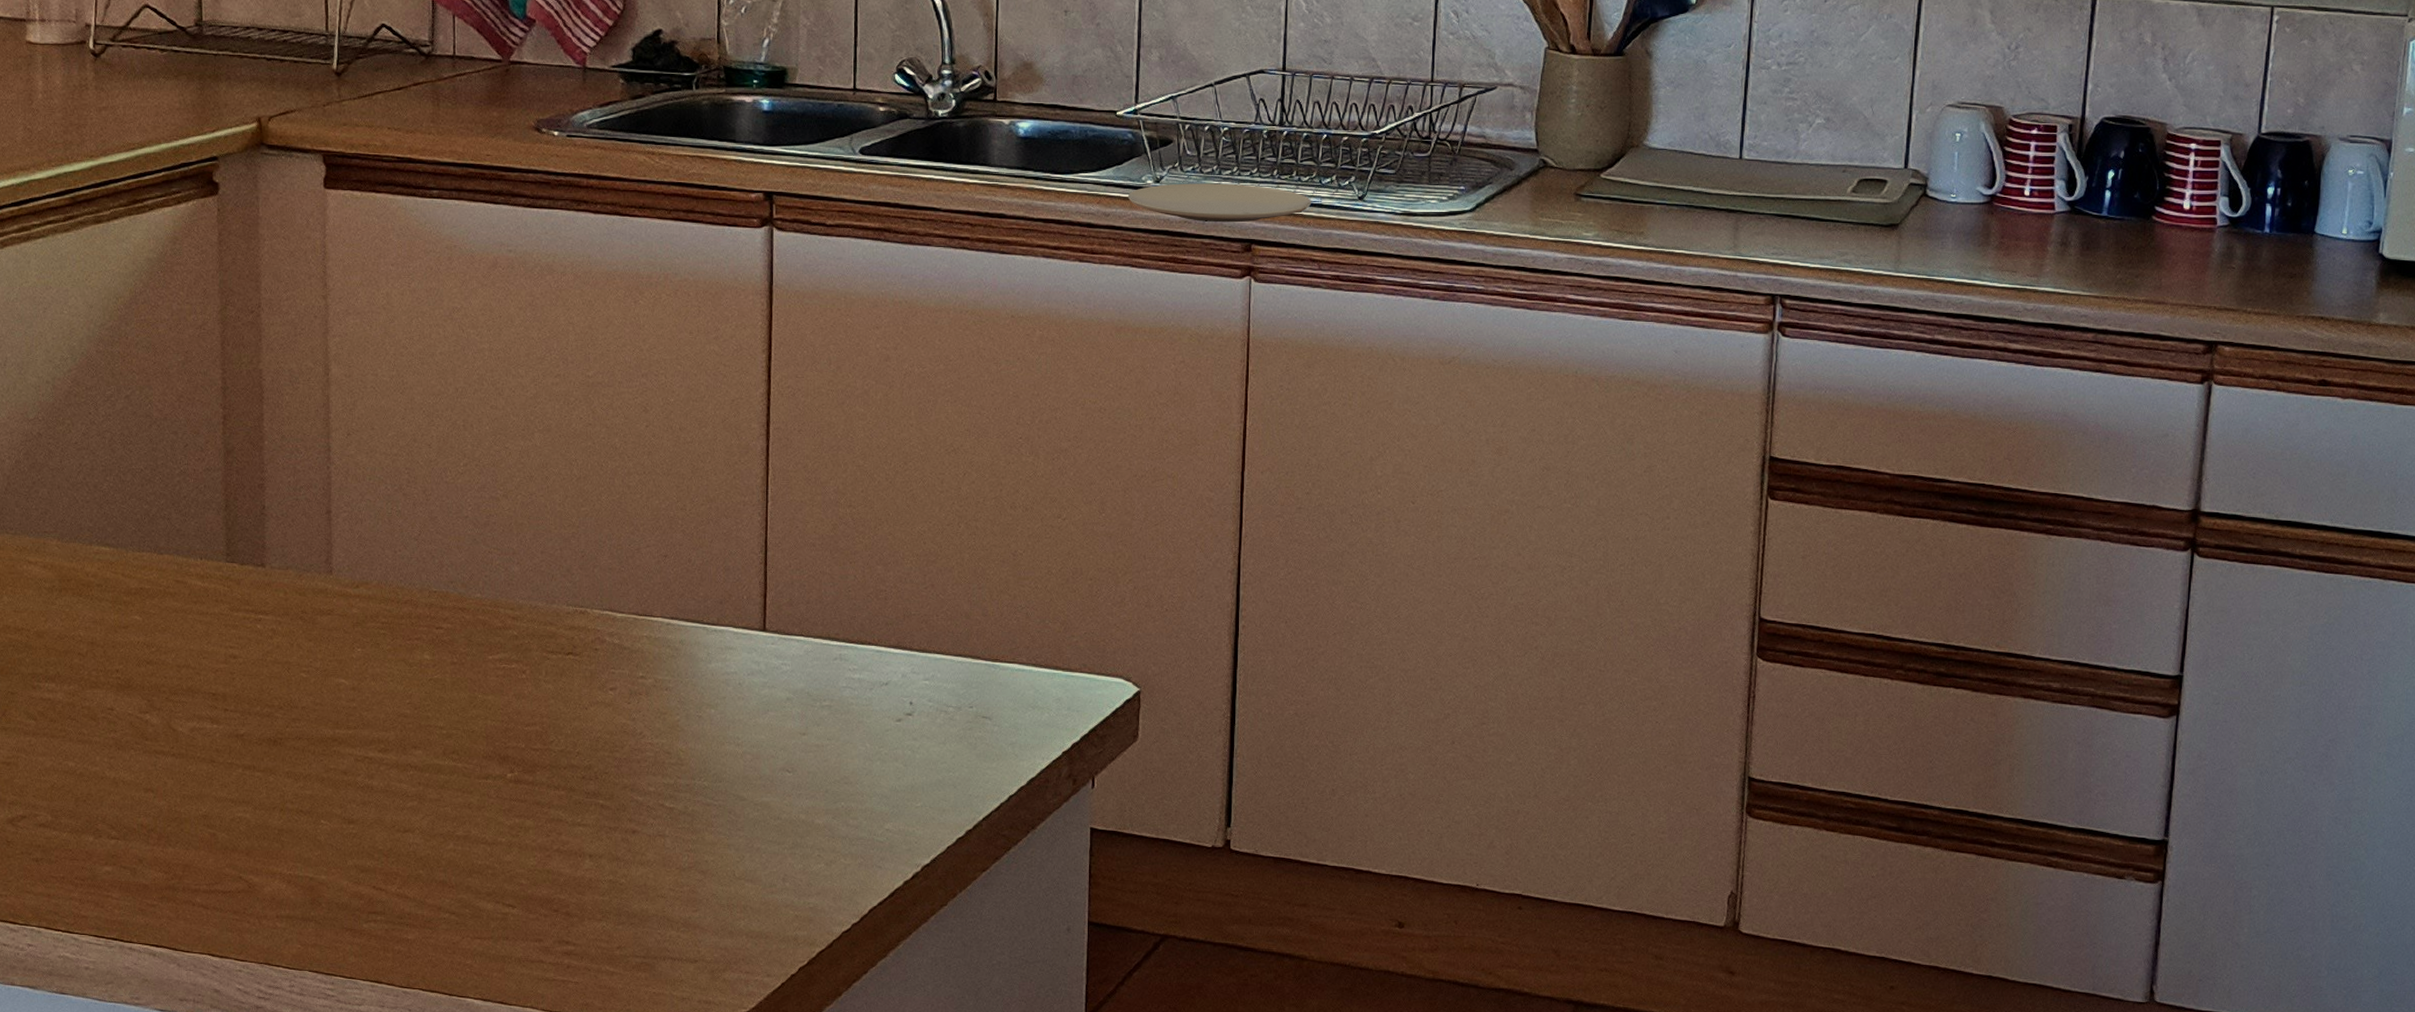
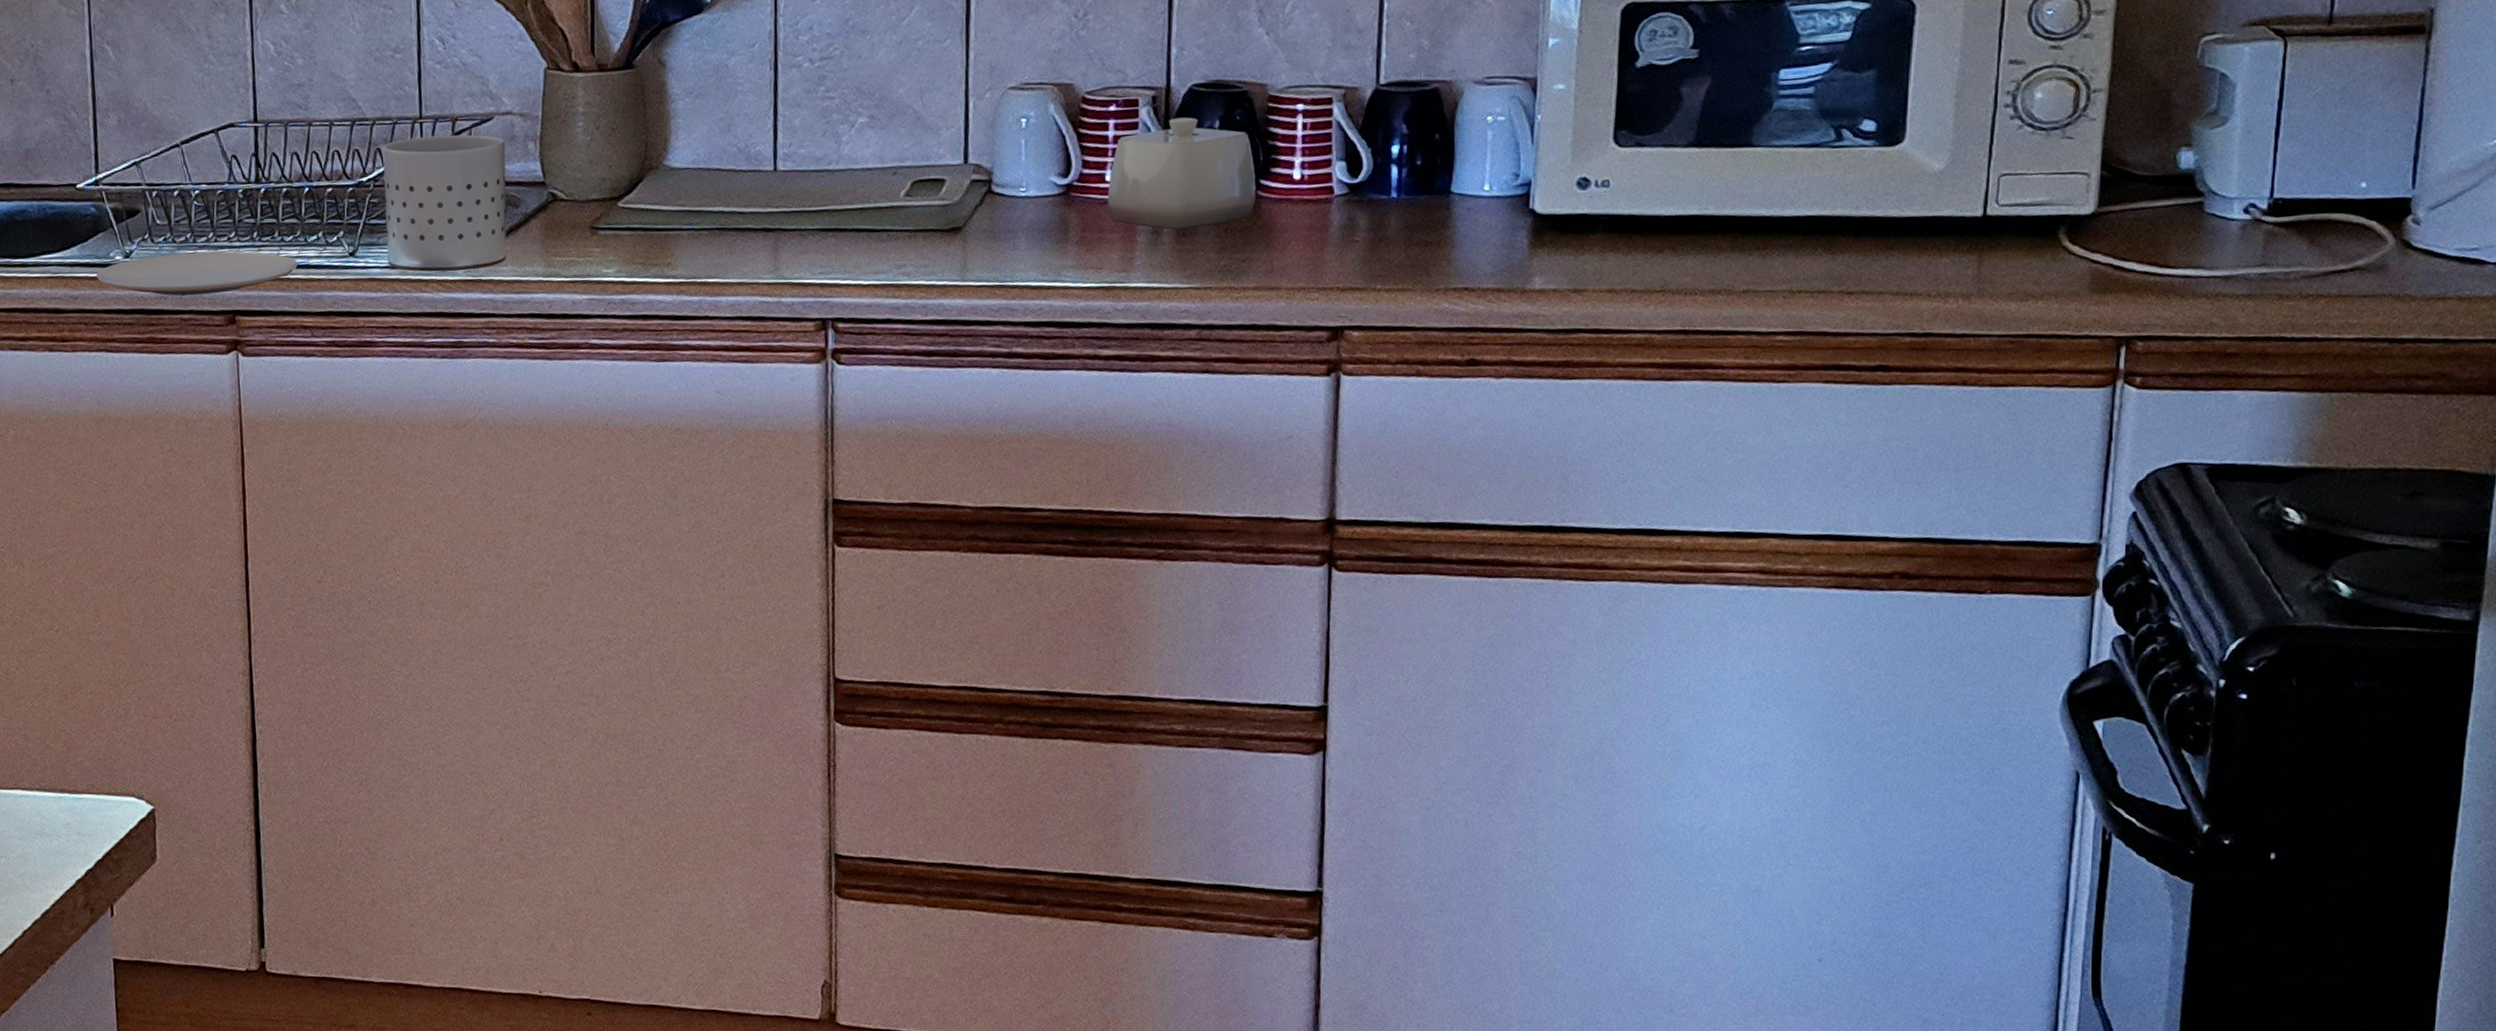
mug: none [1392,99,1505,223] -> present [382,134,507,272]
sugar bowl: none [2025,146,2152,244] -> present [1107,117,1257,230]

